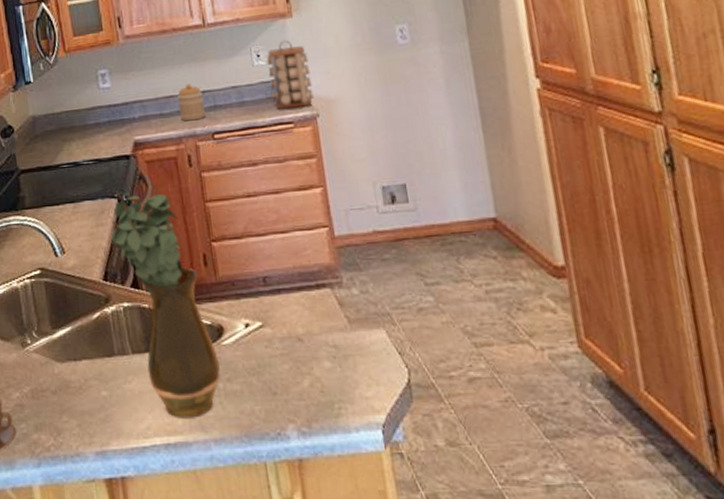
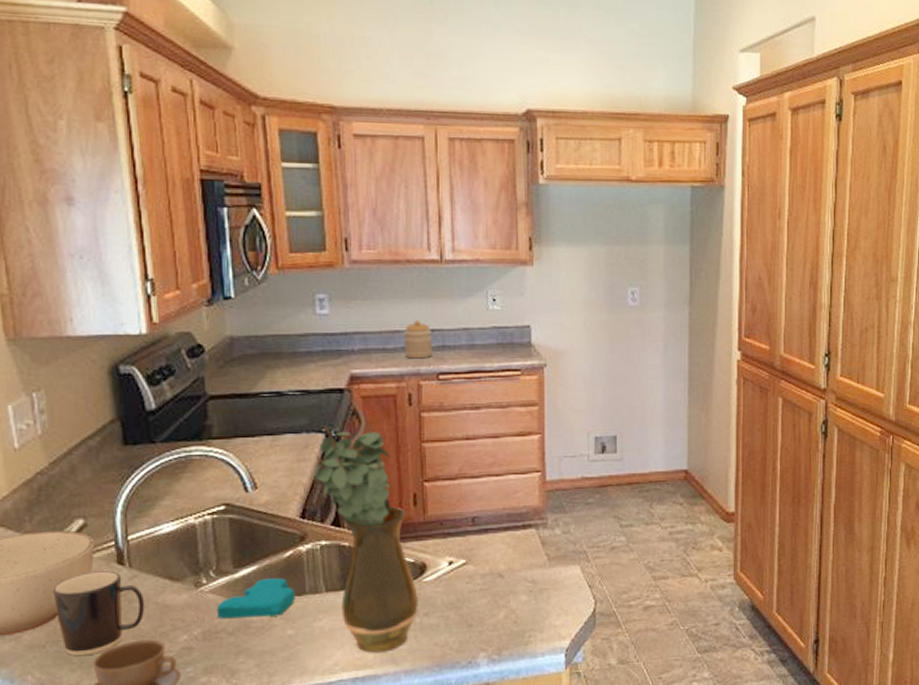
sponge: none [40,339,106,378] -> present [216,578,295,619]
spice rack: present [266,39,314,109] -> none [502,287,544,356]

